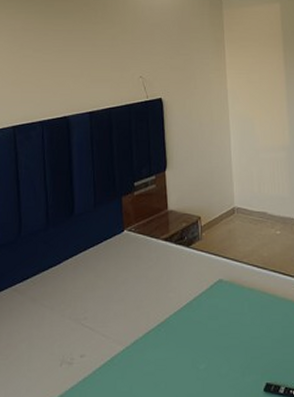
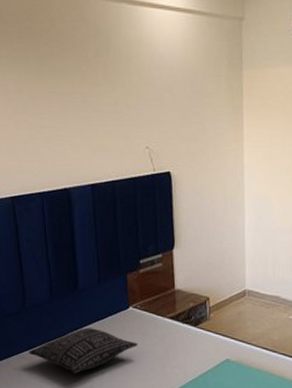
pillow: none [22,254,133,305] -> present [29,327,138,374]

